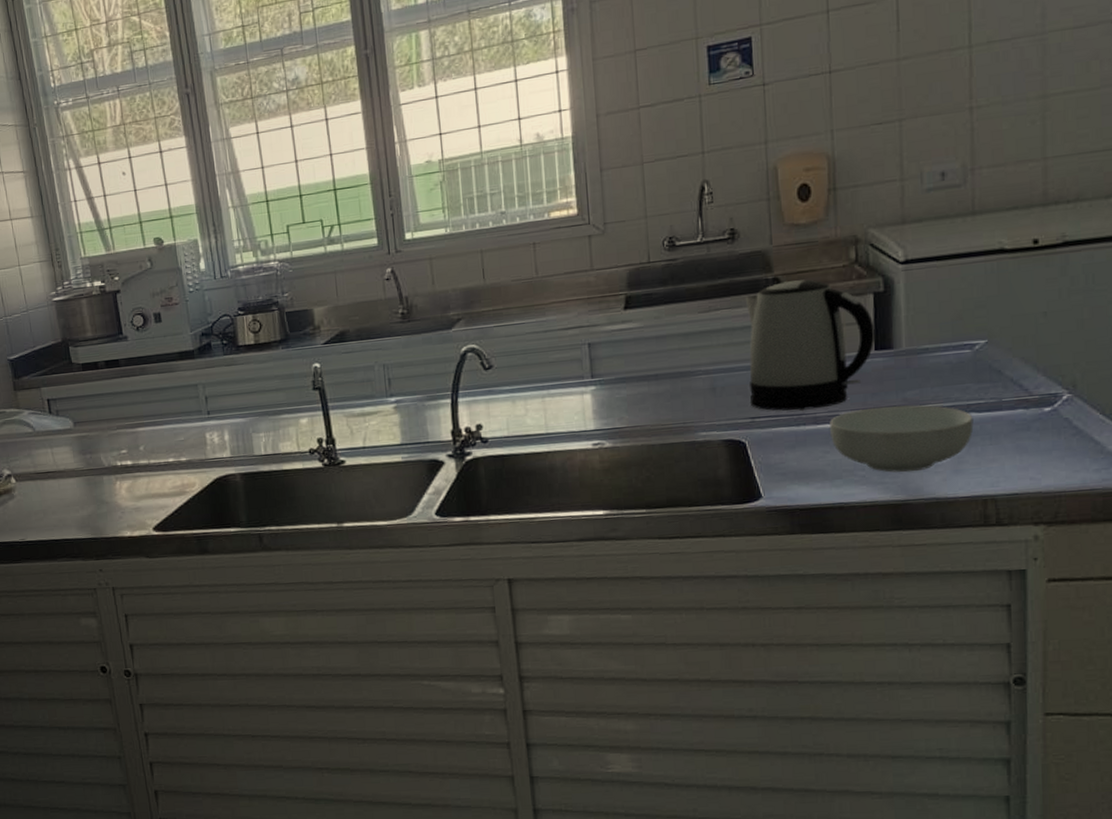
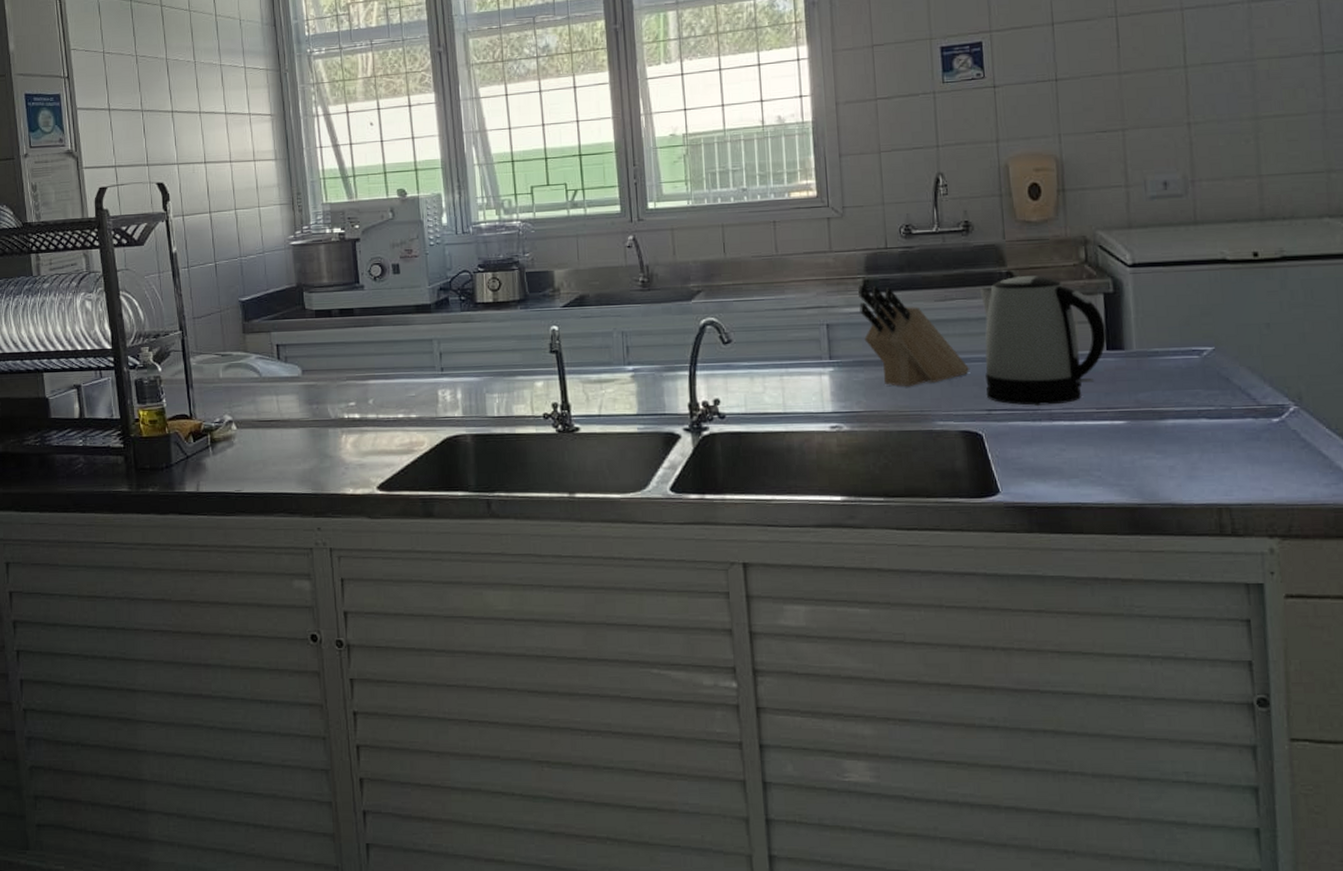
knife block: none [620,301,734,401] -> present [858,285,970,387]
cereal bowl: present [830,405,974,473] -> none [1065,406,1205,476]

